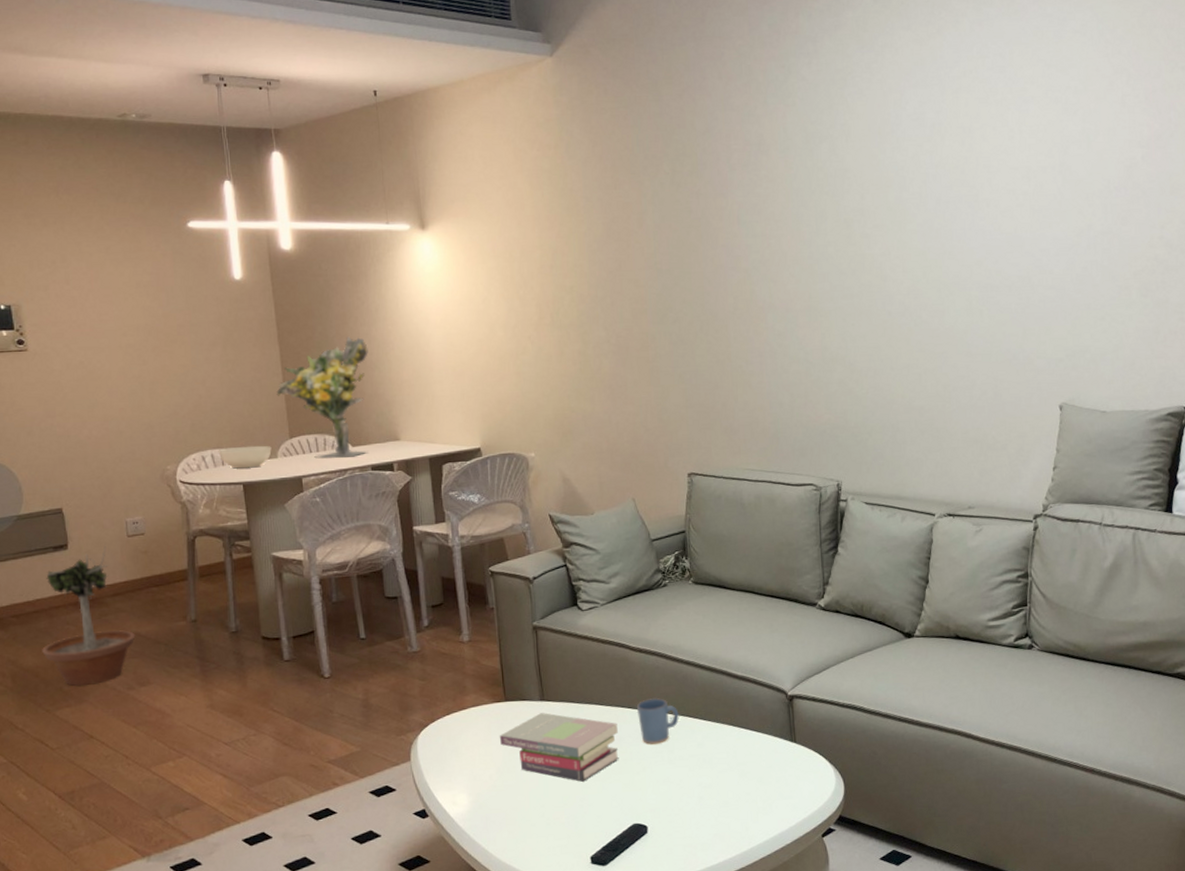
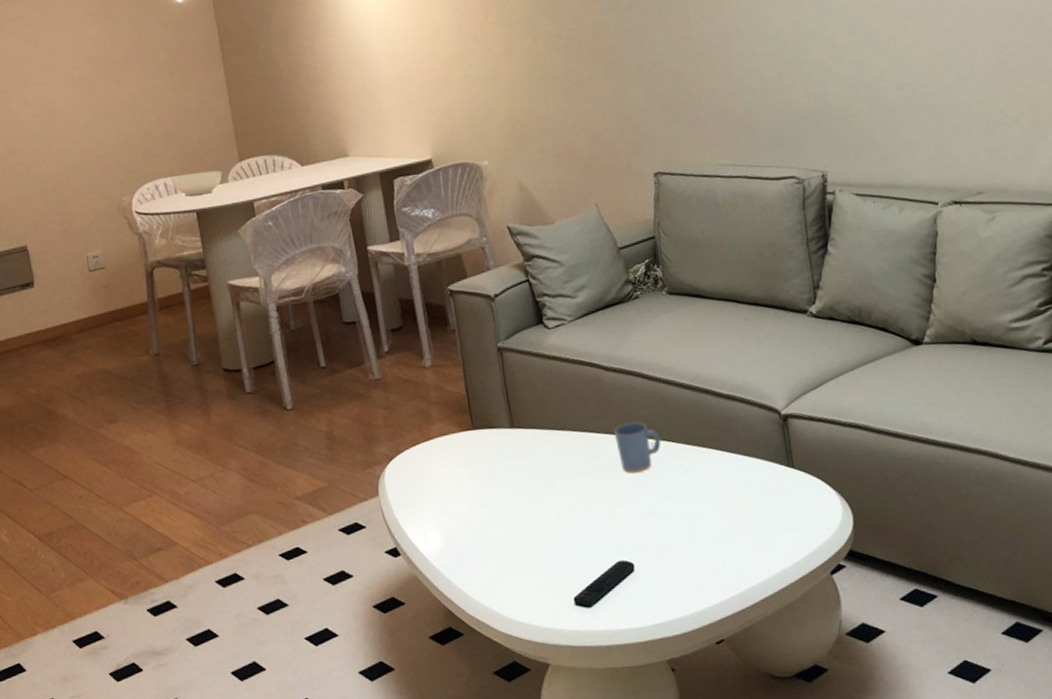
potted tree: present [42,546,136,687] -> none [15,282,102,426]
bouquet: present [276,336,368,459] -> none [224,51,317,181]
books: present [499,713,619,782] -> none [469,441,598,516]

